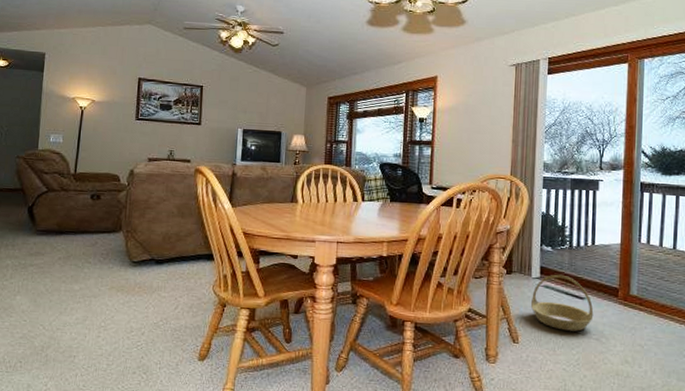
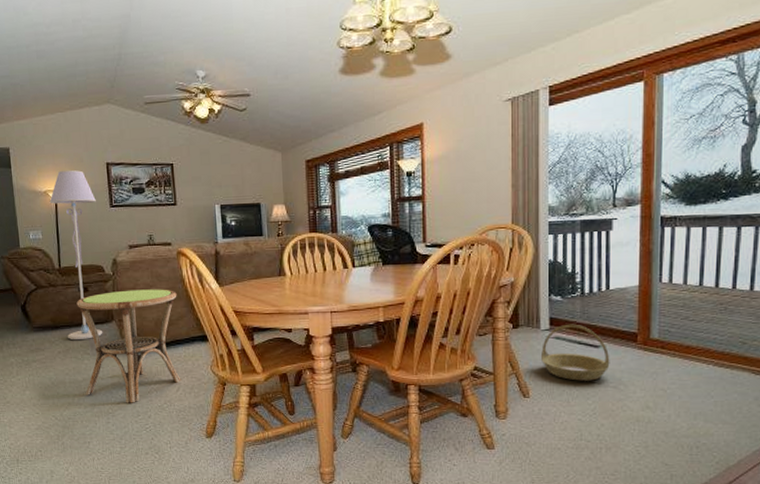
floor lamp: none [71,79,124,248] -> present [49,169,103,341]
side table: none [79,201,189,318] -> present [76,289,181,403]

